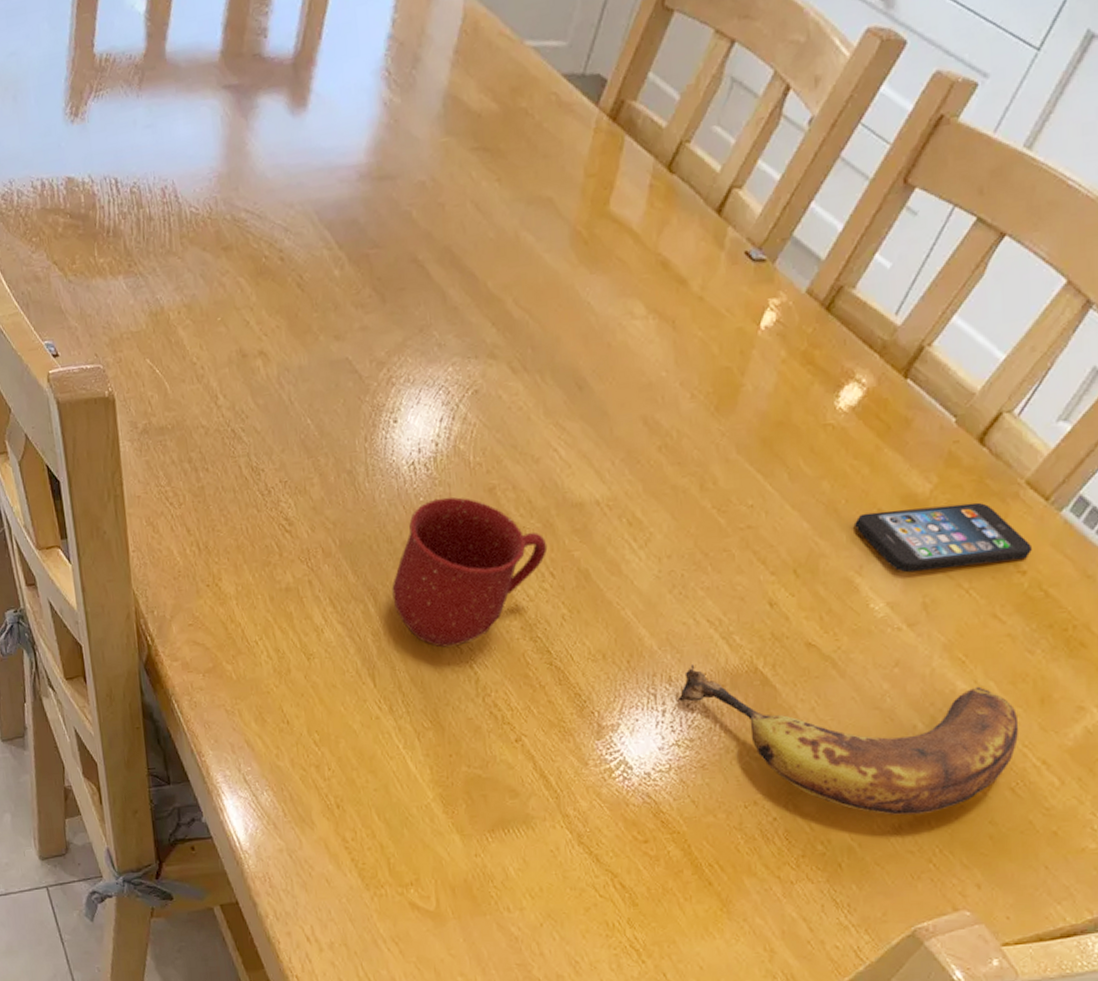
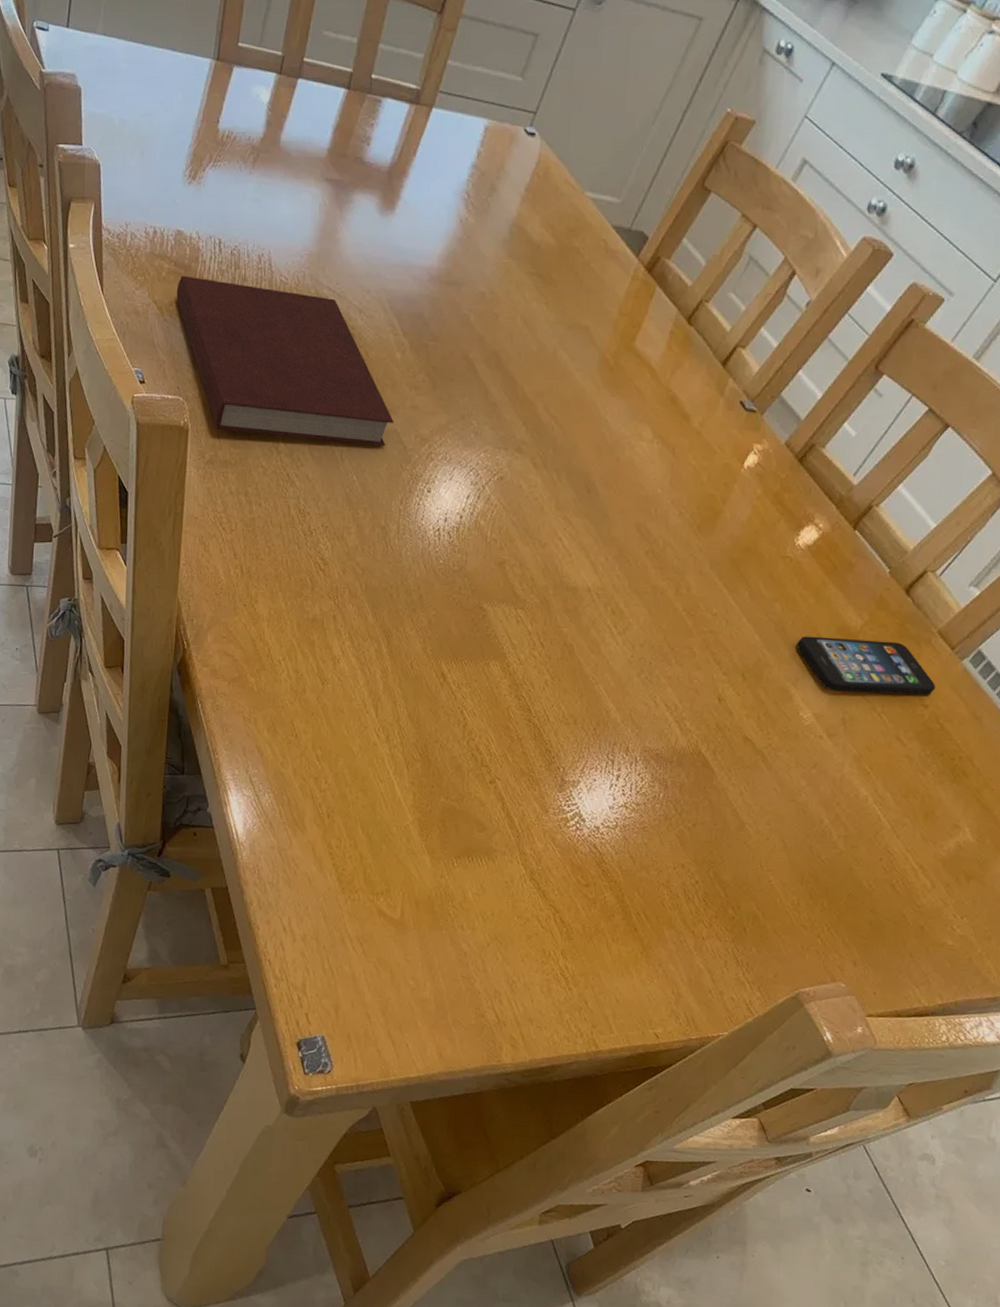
notebook: none [76,221,343,394] -> present [176,275,394,446]
mug: present [392,496,548,648] -> none [403,563,542,693]
banana: present [678,664,1019,816] -> none [632,740,906,896]

